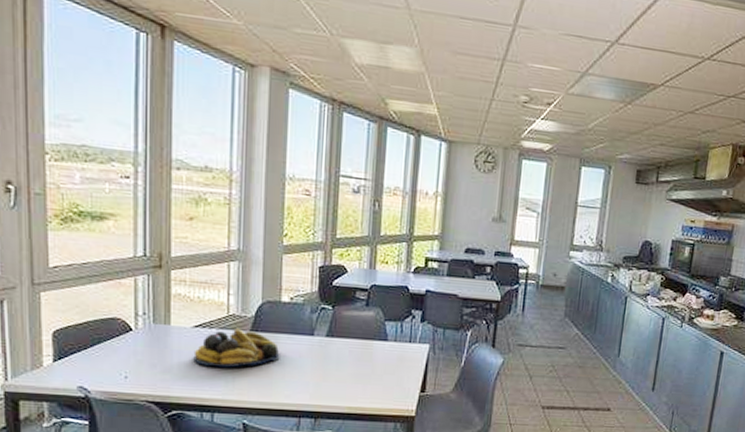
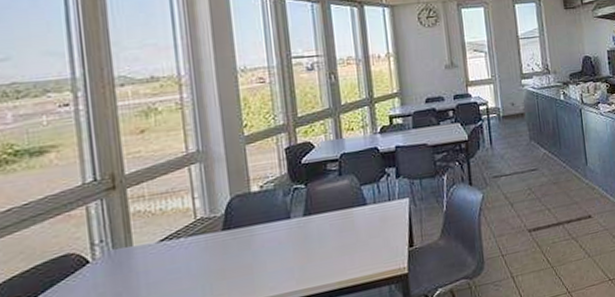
fruit bowl: present [193,328,280,368] -> none [162,229,258,280]

